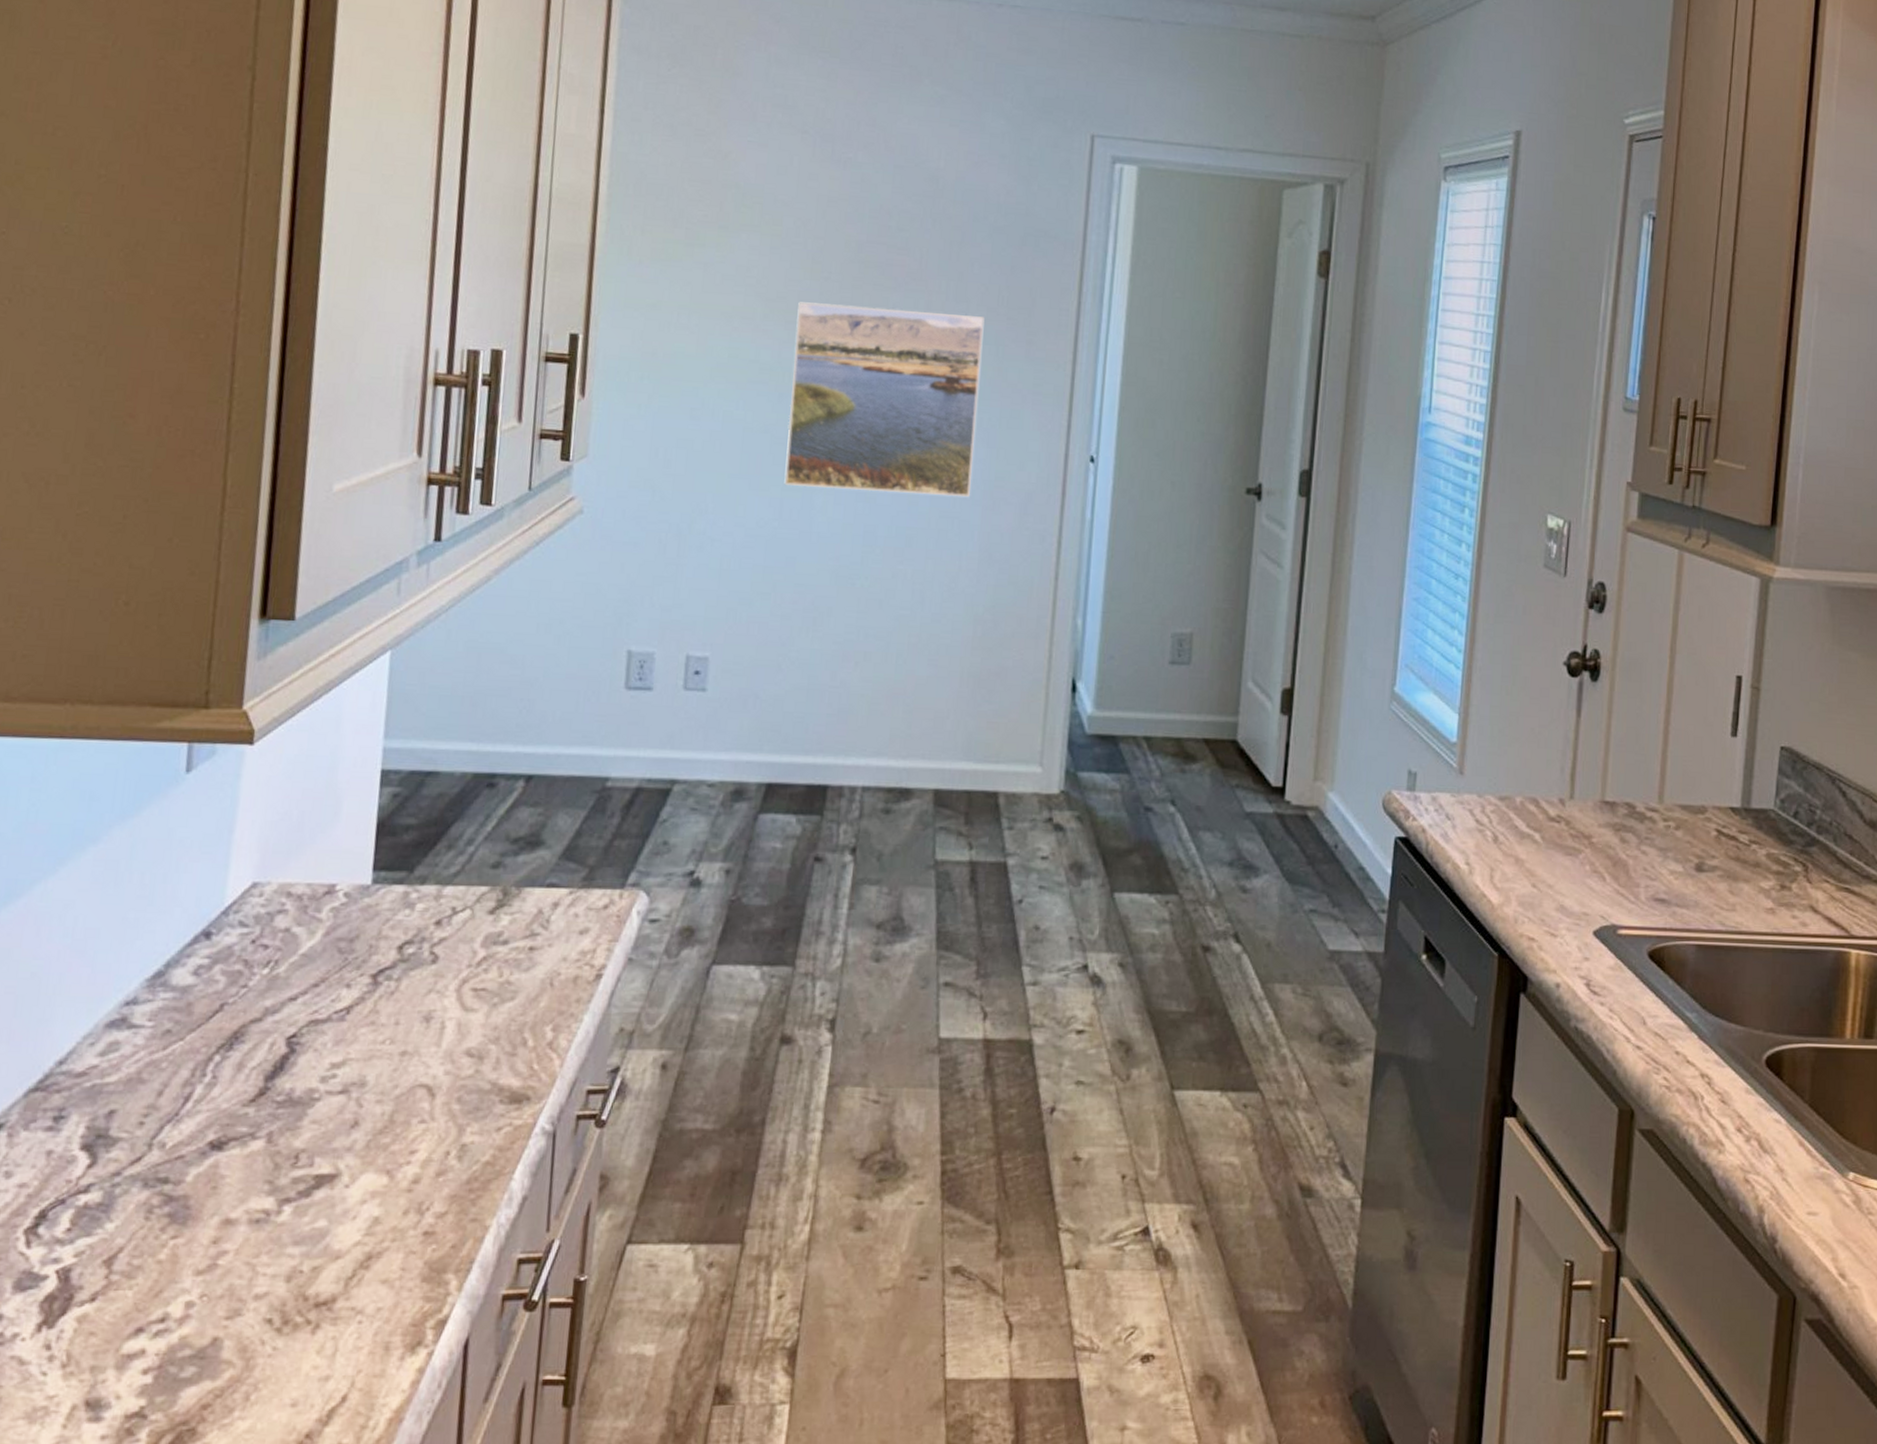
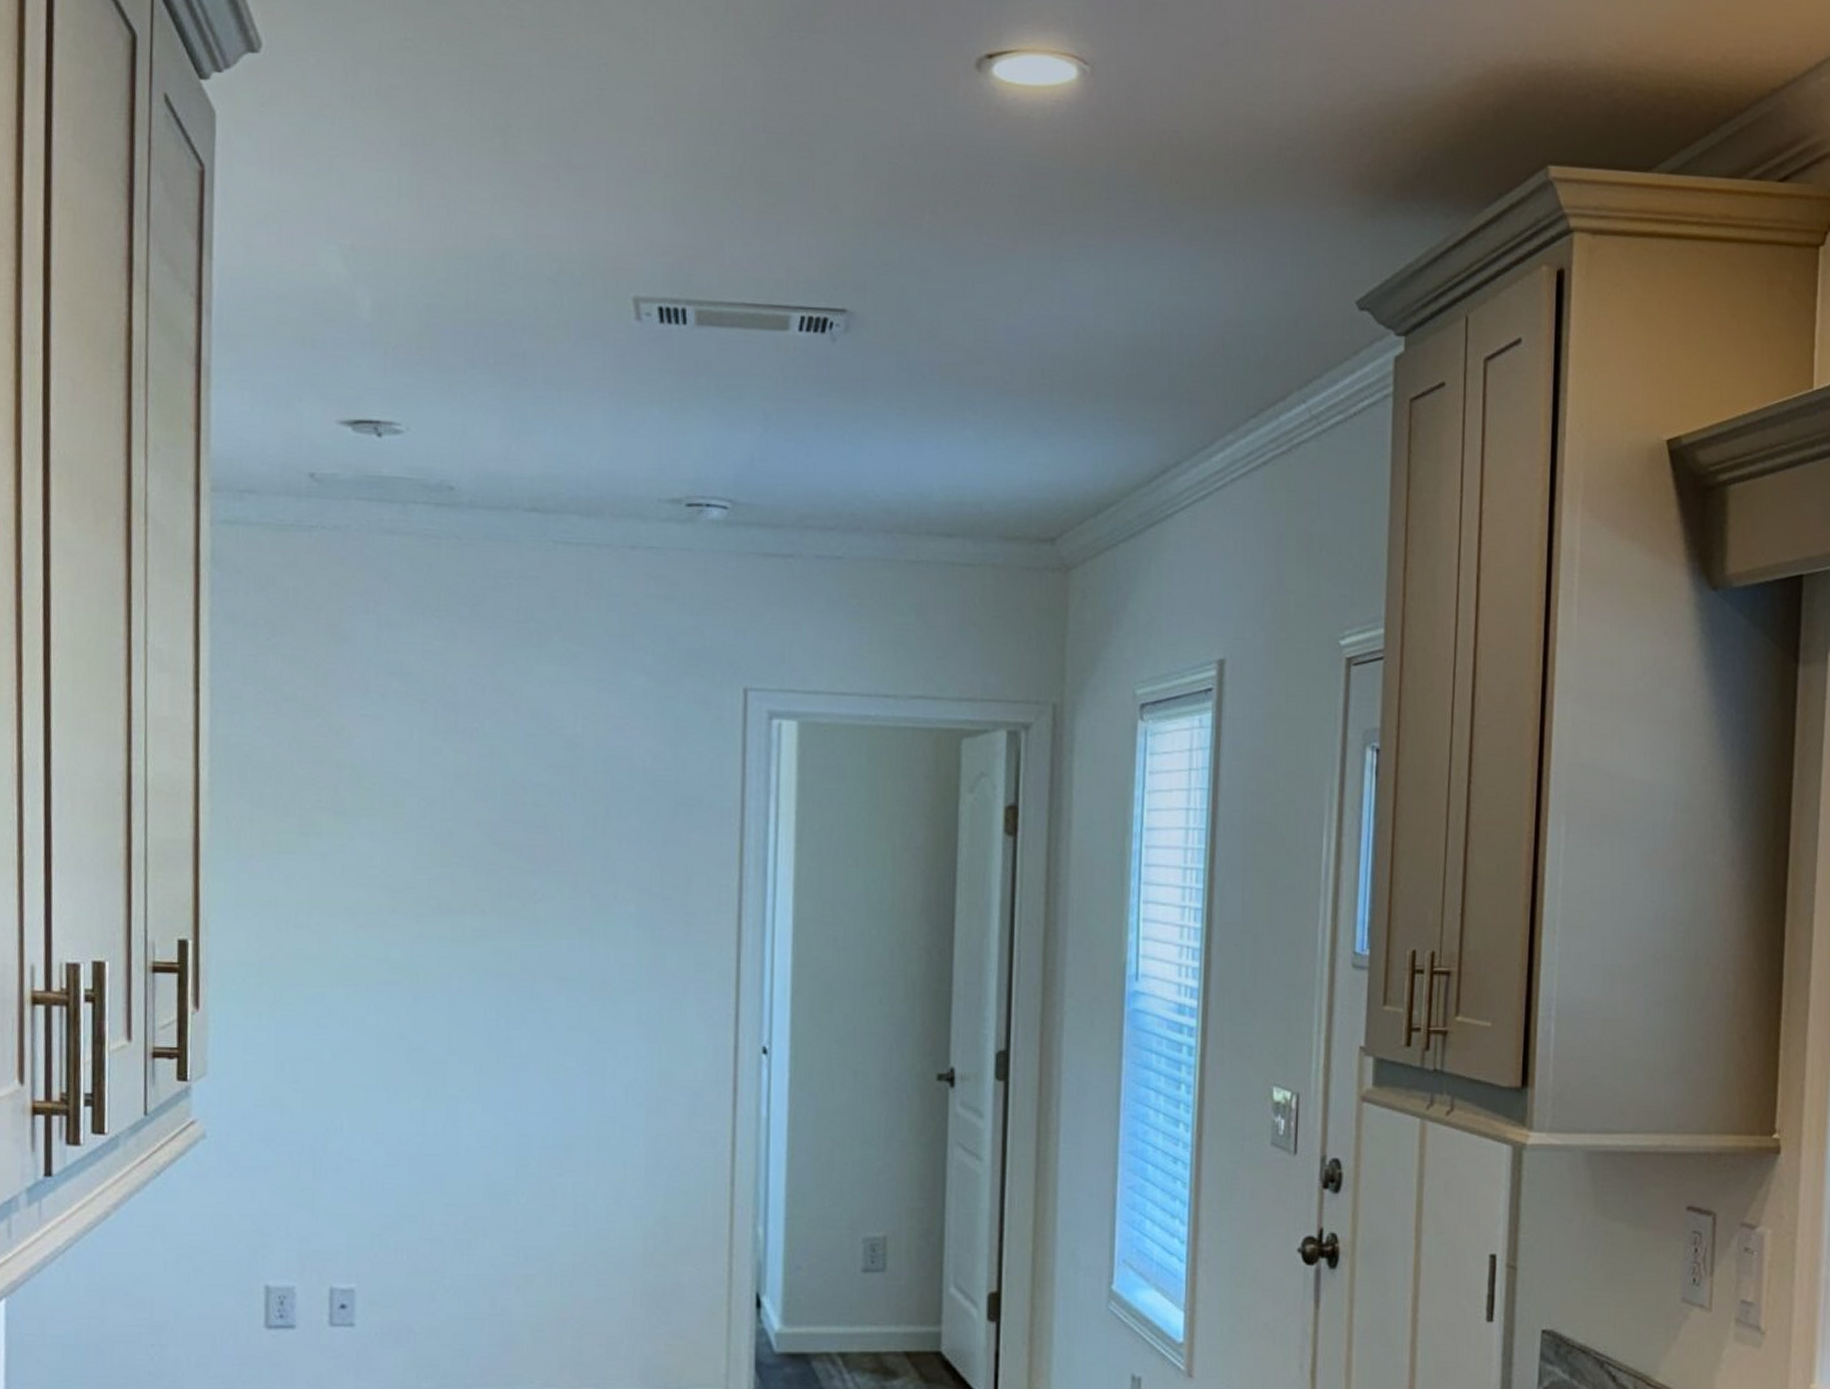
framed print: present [784,302,985,498] -> none [425,892,637,1100]

